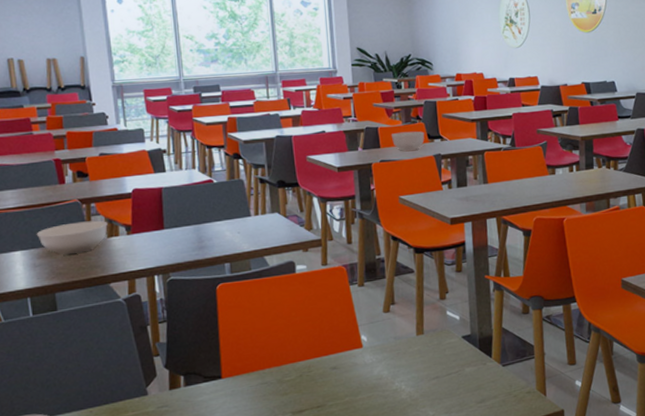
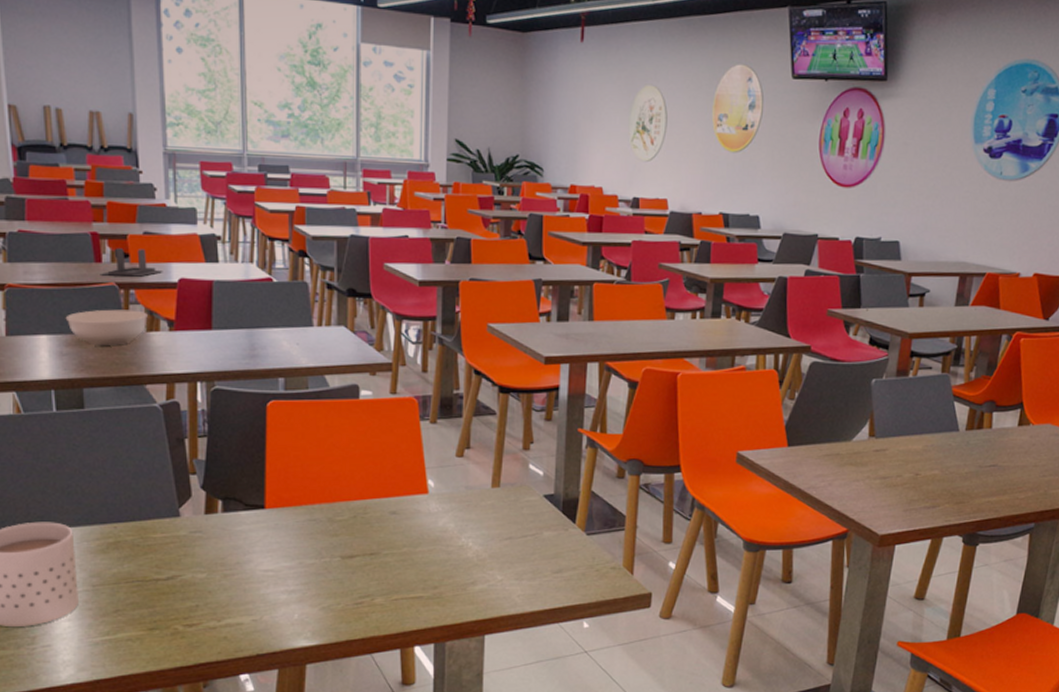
napkin holder: none [64,168,119,195] -> present [100,248,163,277]
bowl: present [391,131,425,152] -> none [485,247,526,272]

